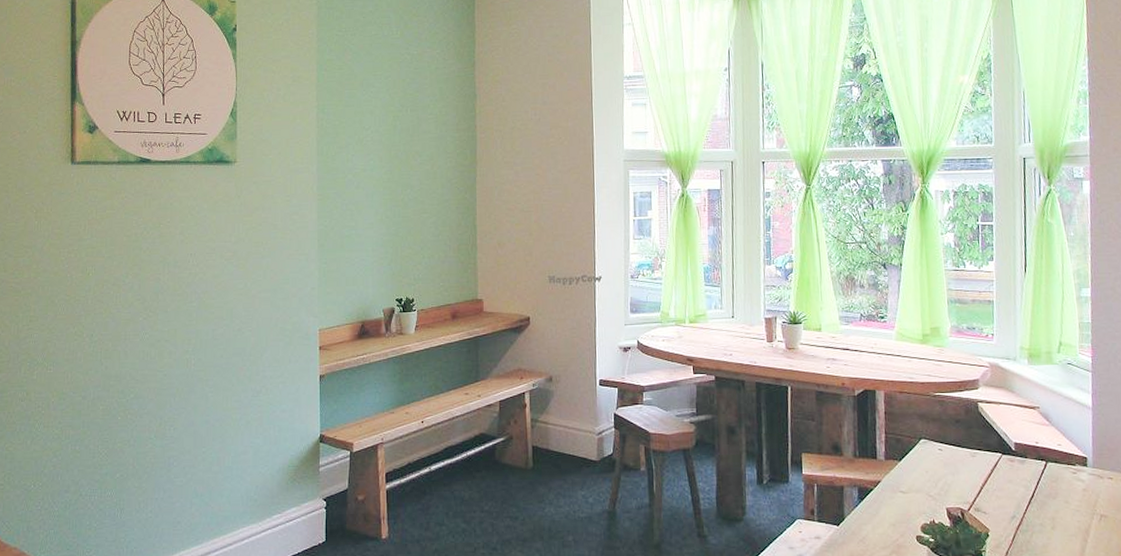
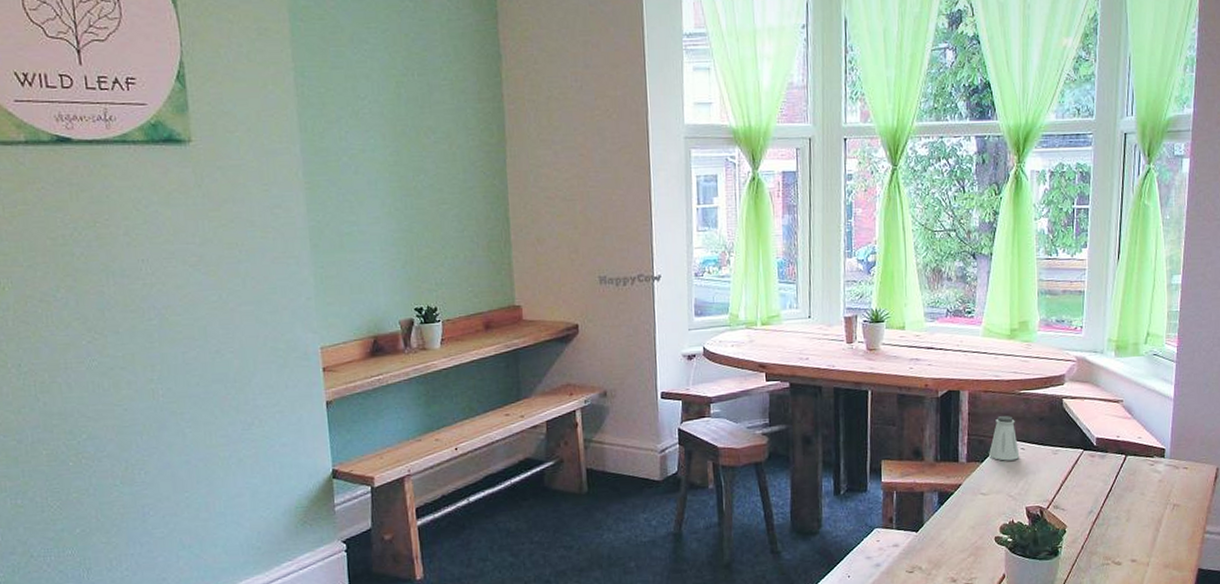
saltshaker: none [907,416,938,461] -> present [989,415,1020,461]

